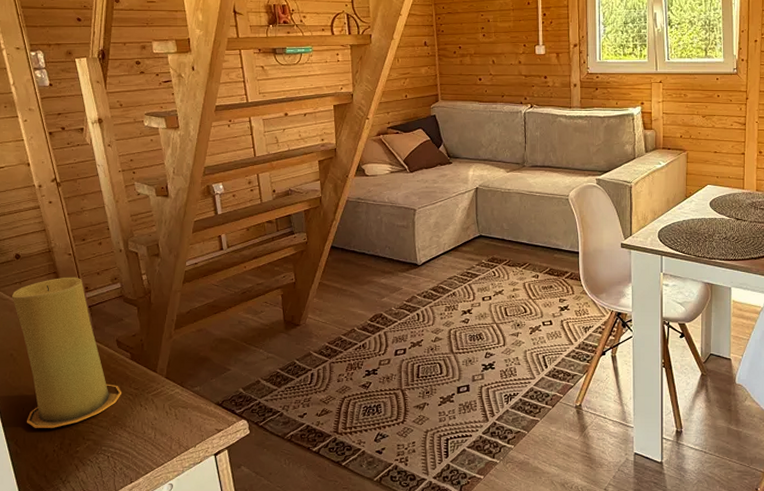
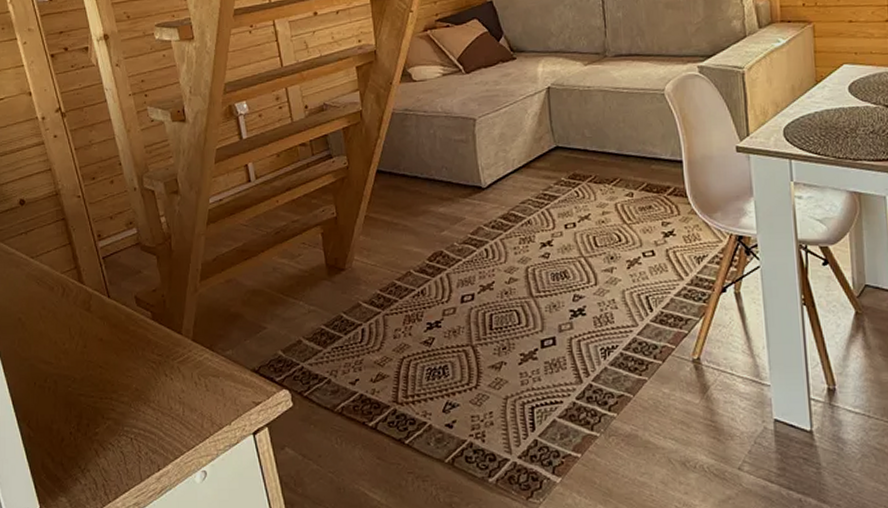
candle: present [12,277,121,428] -> none [18,223,143,406]

